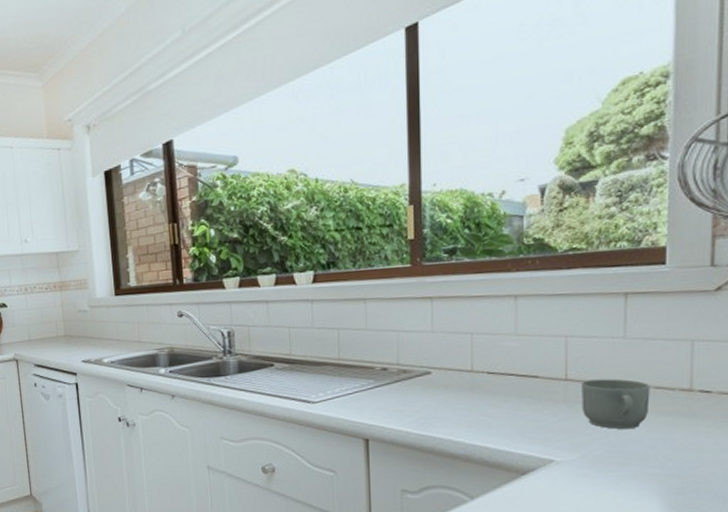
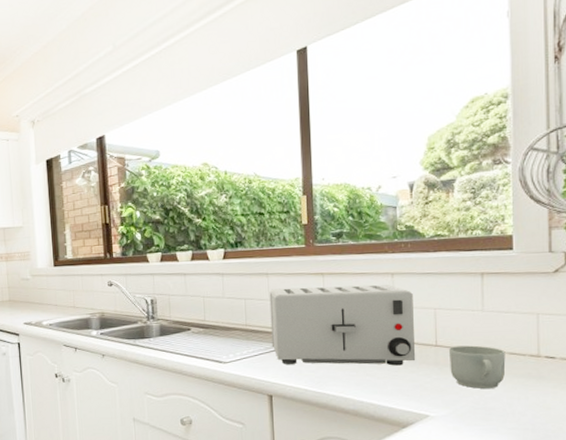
toaster: none [367,309,541,404] -> present [269,284,416,366]

